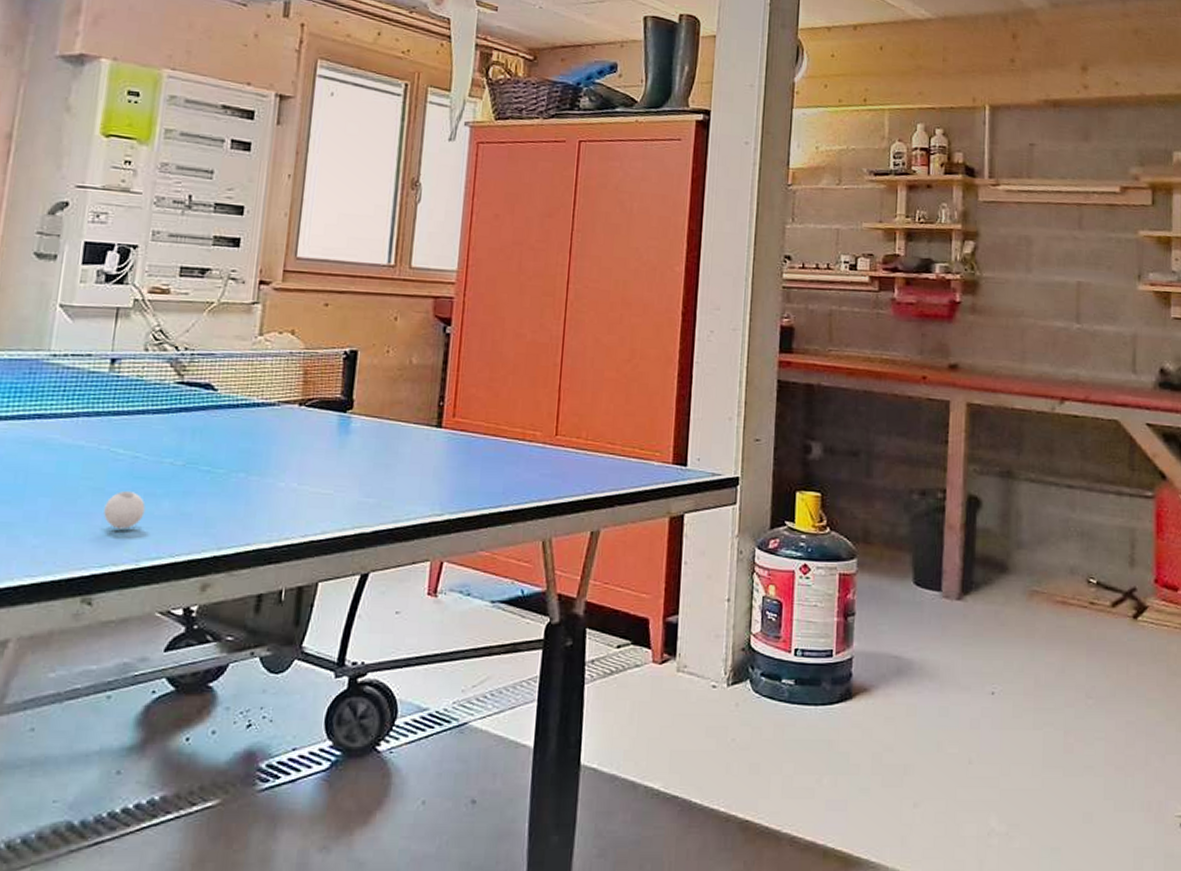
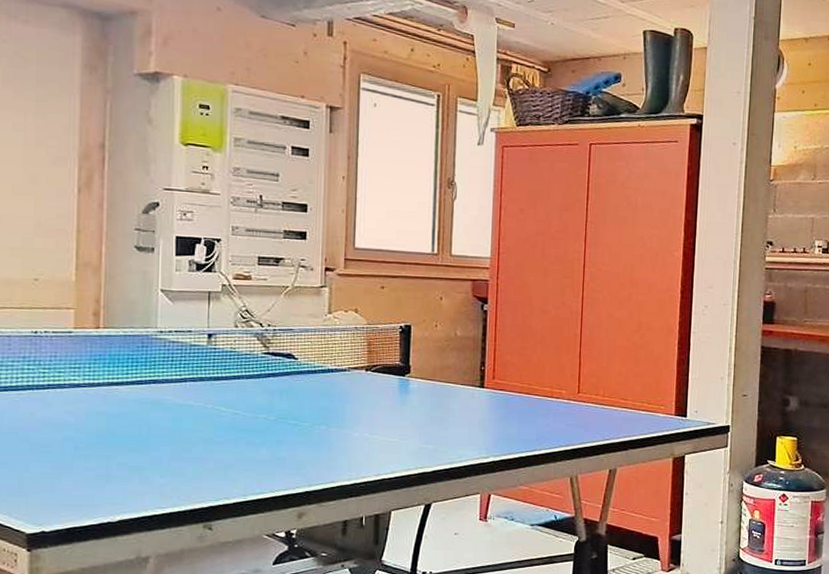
ping-pong ball: present [103,491,146,529] -> none [214,441,247,471]

